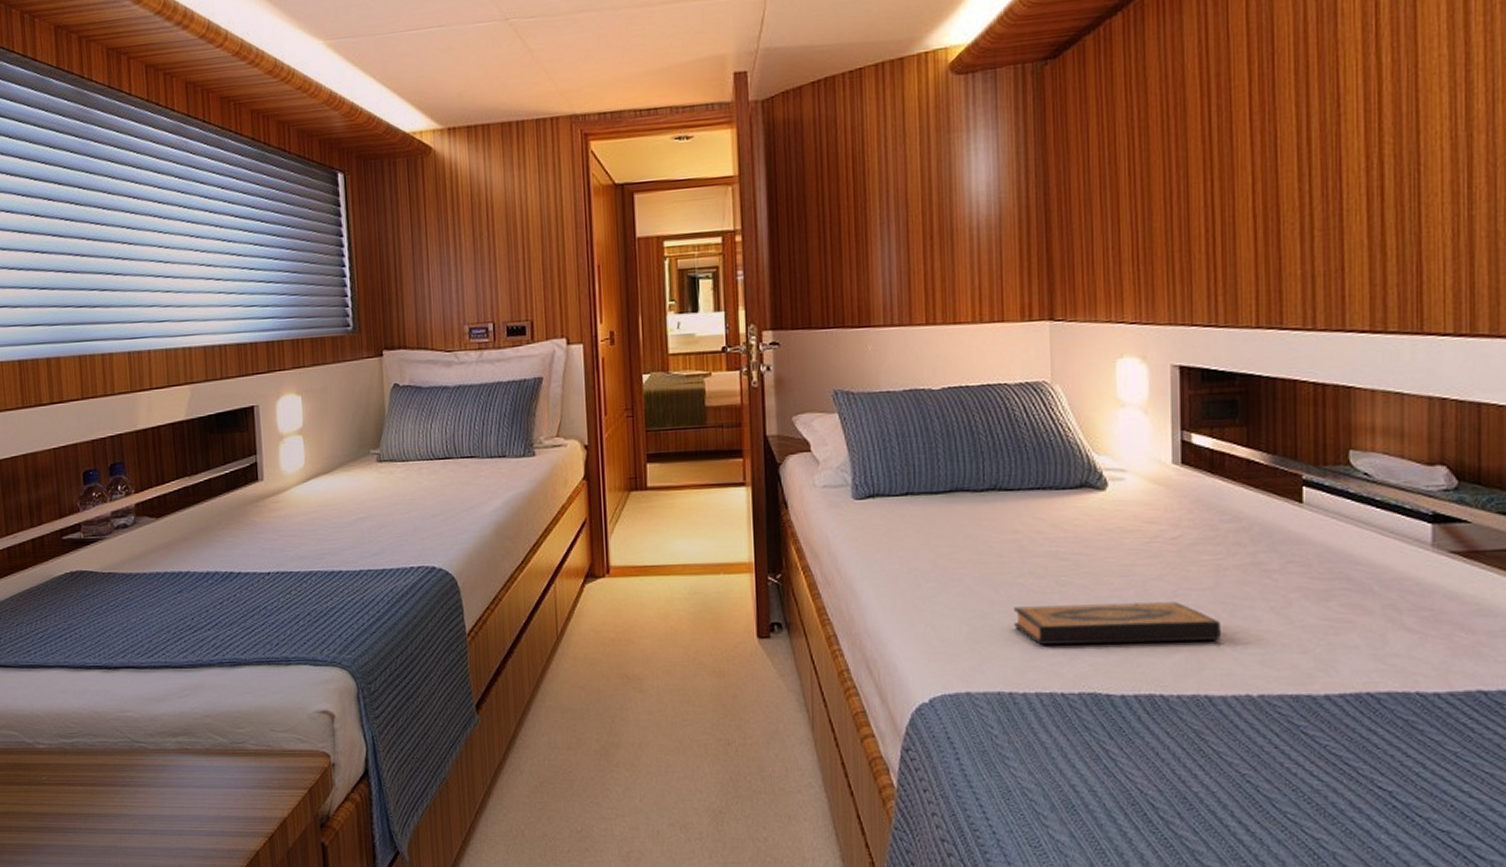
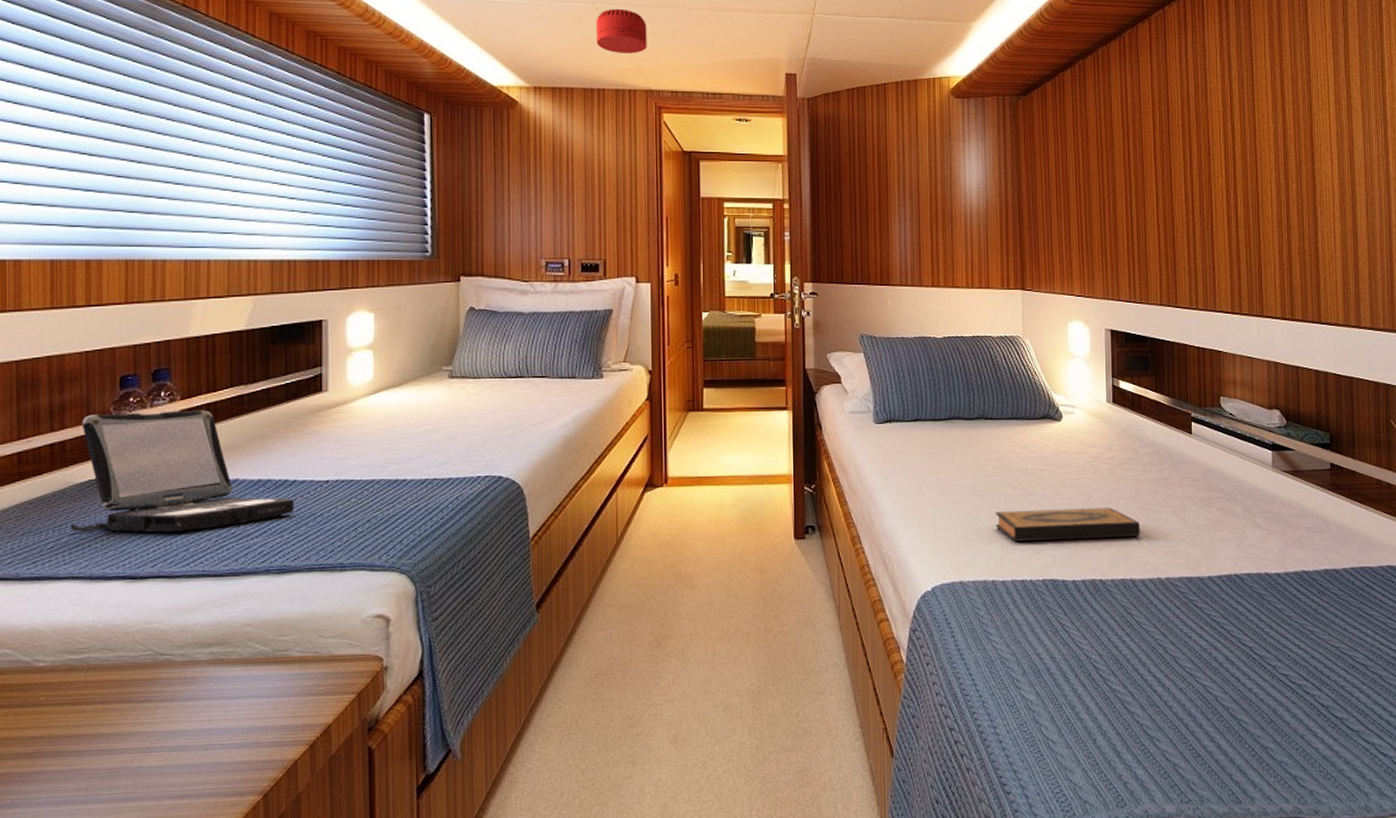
laptop: none [54,502,240,624] -> present [71,410,294,533]
smoke detector: none [511,21,569,76] -> present [596,8,647,53]

